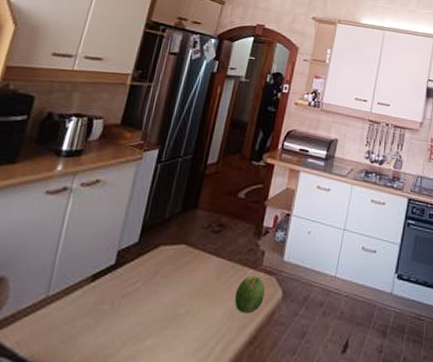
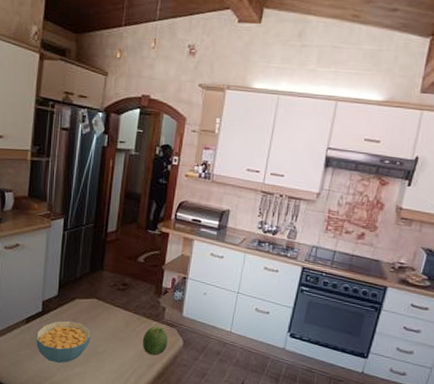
cereal bowl: none [100,274,174,335] -> present [36,320,91,364]

